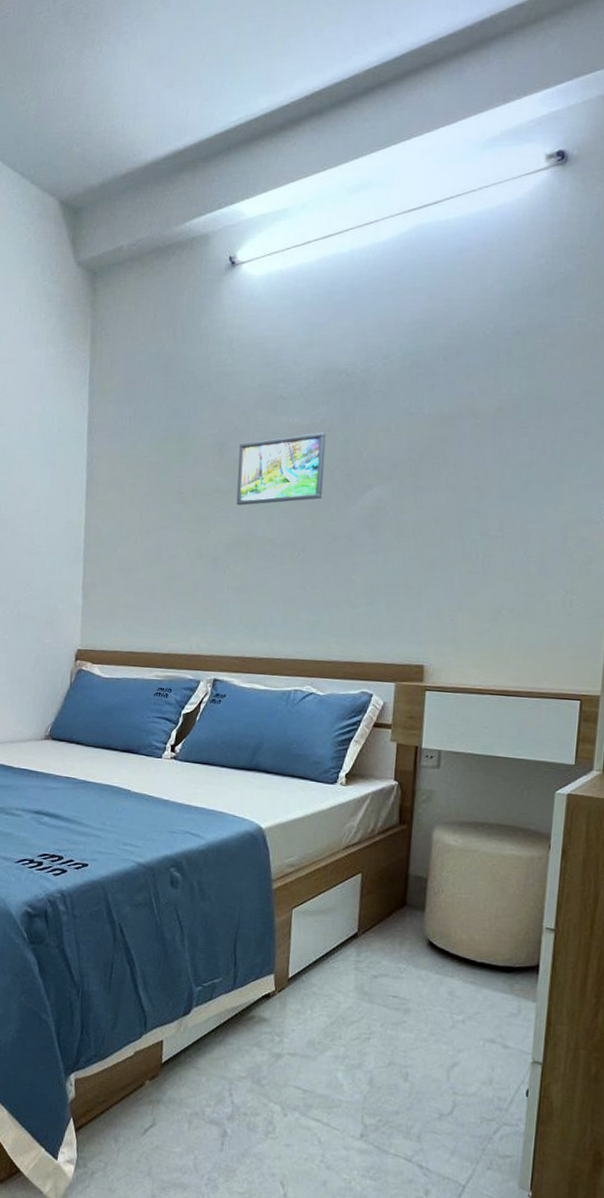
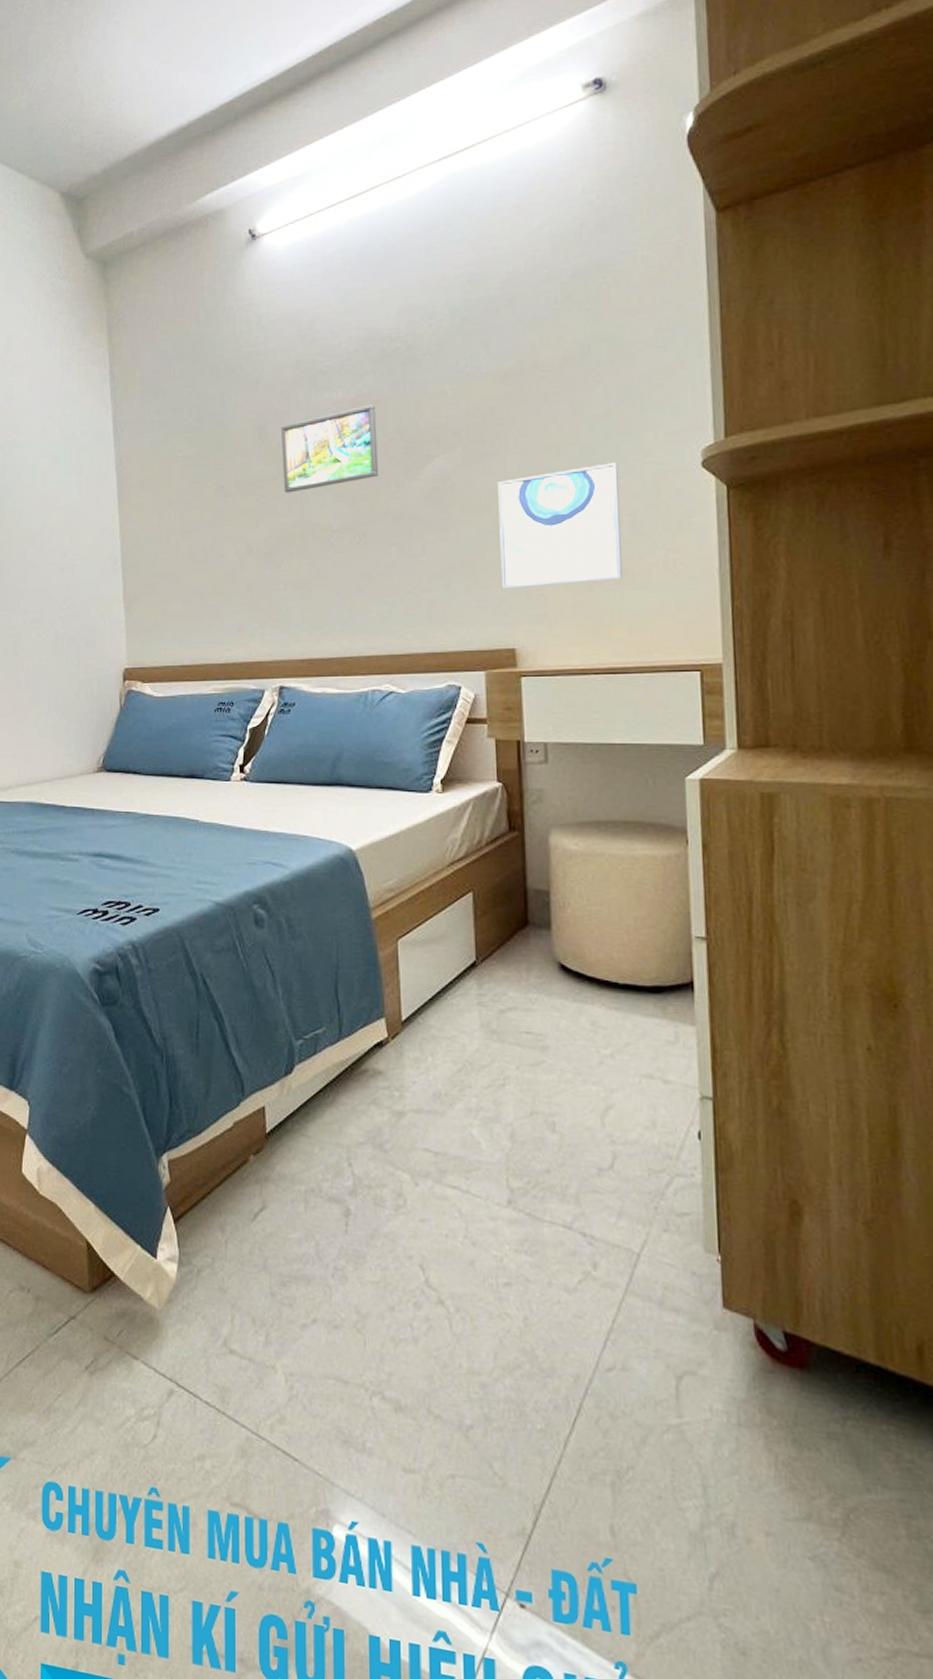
wall art: none [418,508,534,613] -> present [498,462,624,589]

